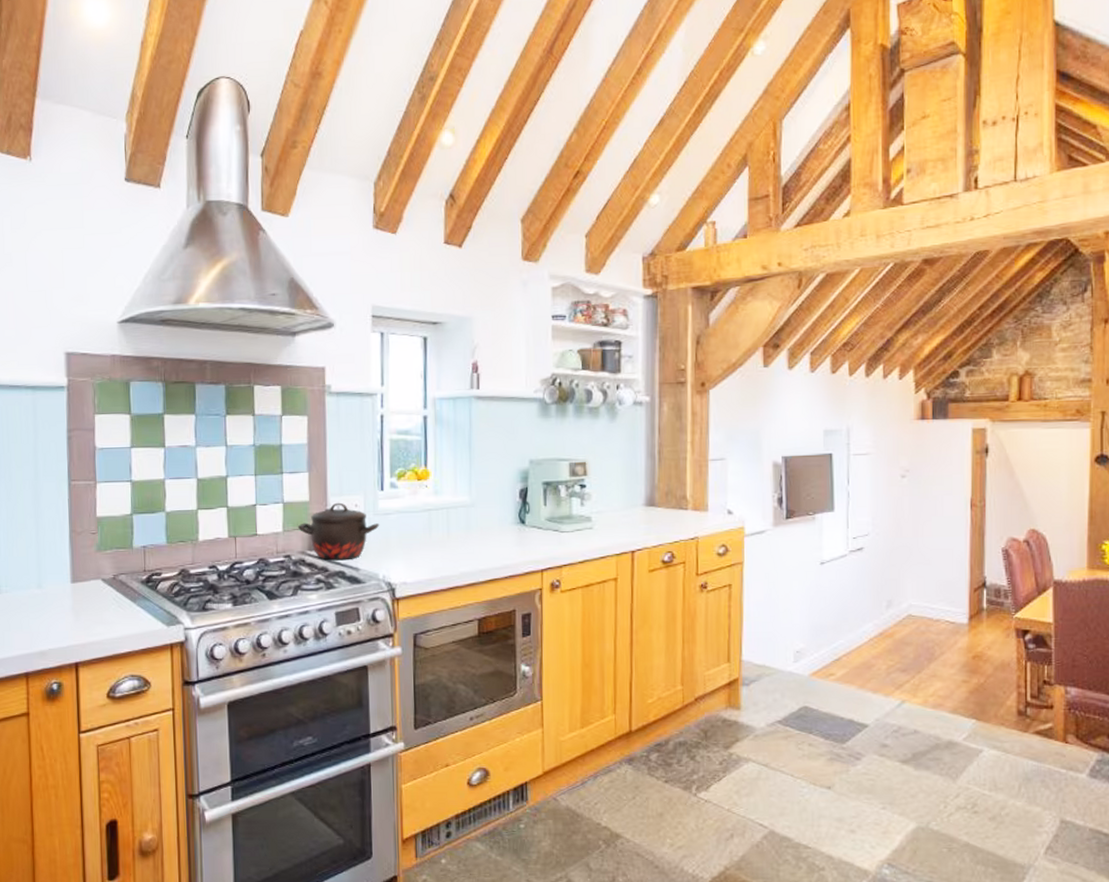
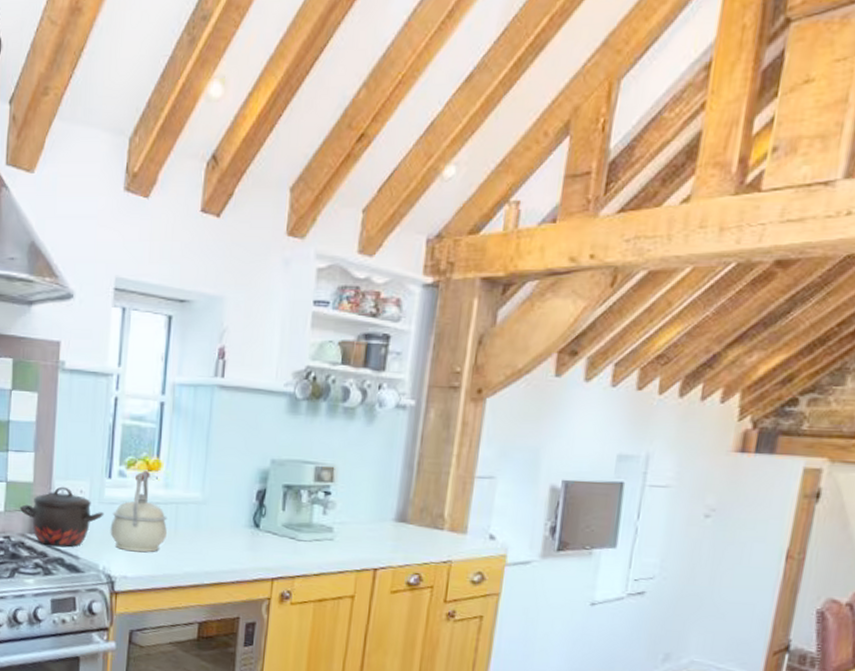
kettle: none [386,481,441,558] -> present [110,471,168,553]

